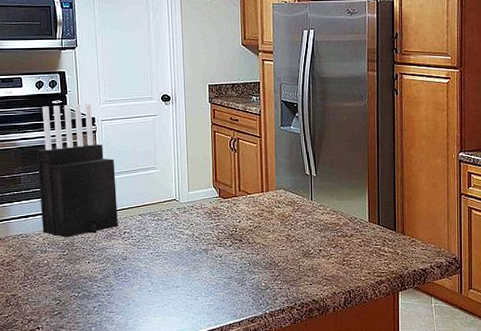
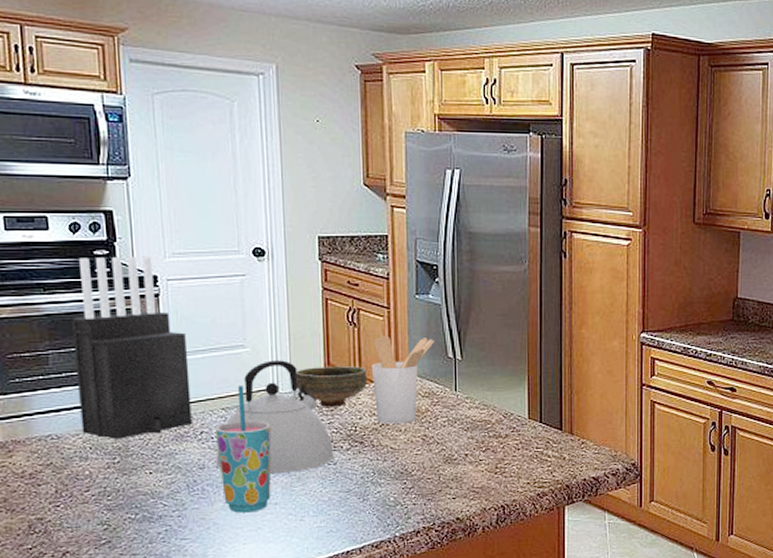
kettle: none [134,178,220,265] -> present [216,360,334,475]
cup: none [135,198,175,293] -> present [216,386,272,513]
bowl: none [192,182,244,213] -> present [296,366,367,407]
utensil holder: none [248,158,296,226] -> present [372,335,435,424]

